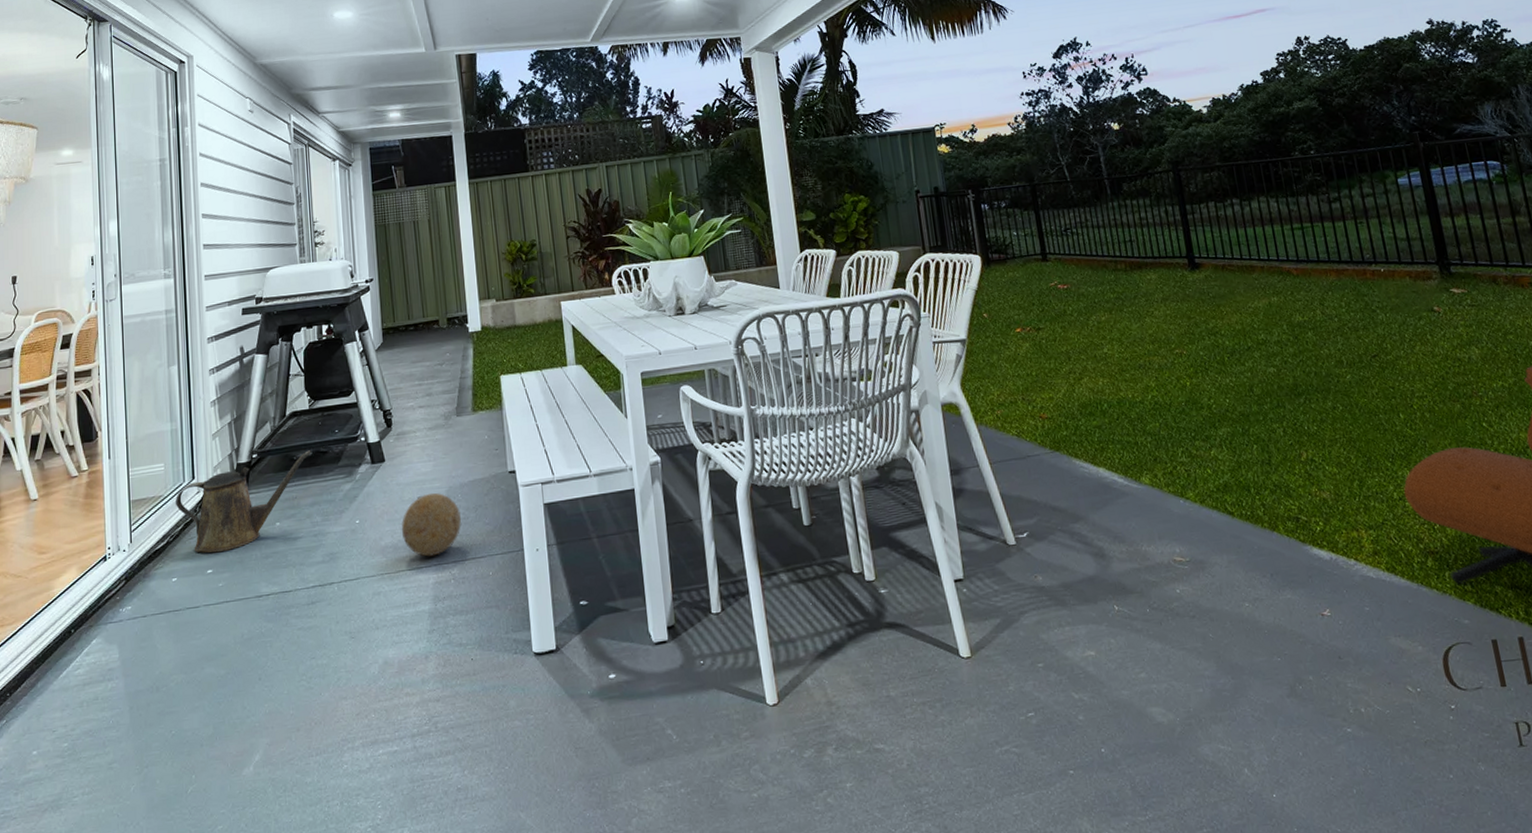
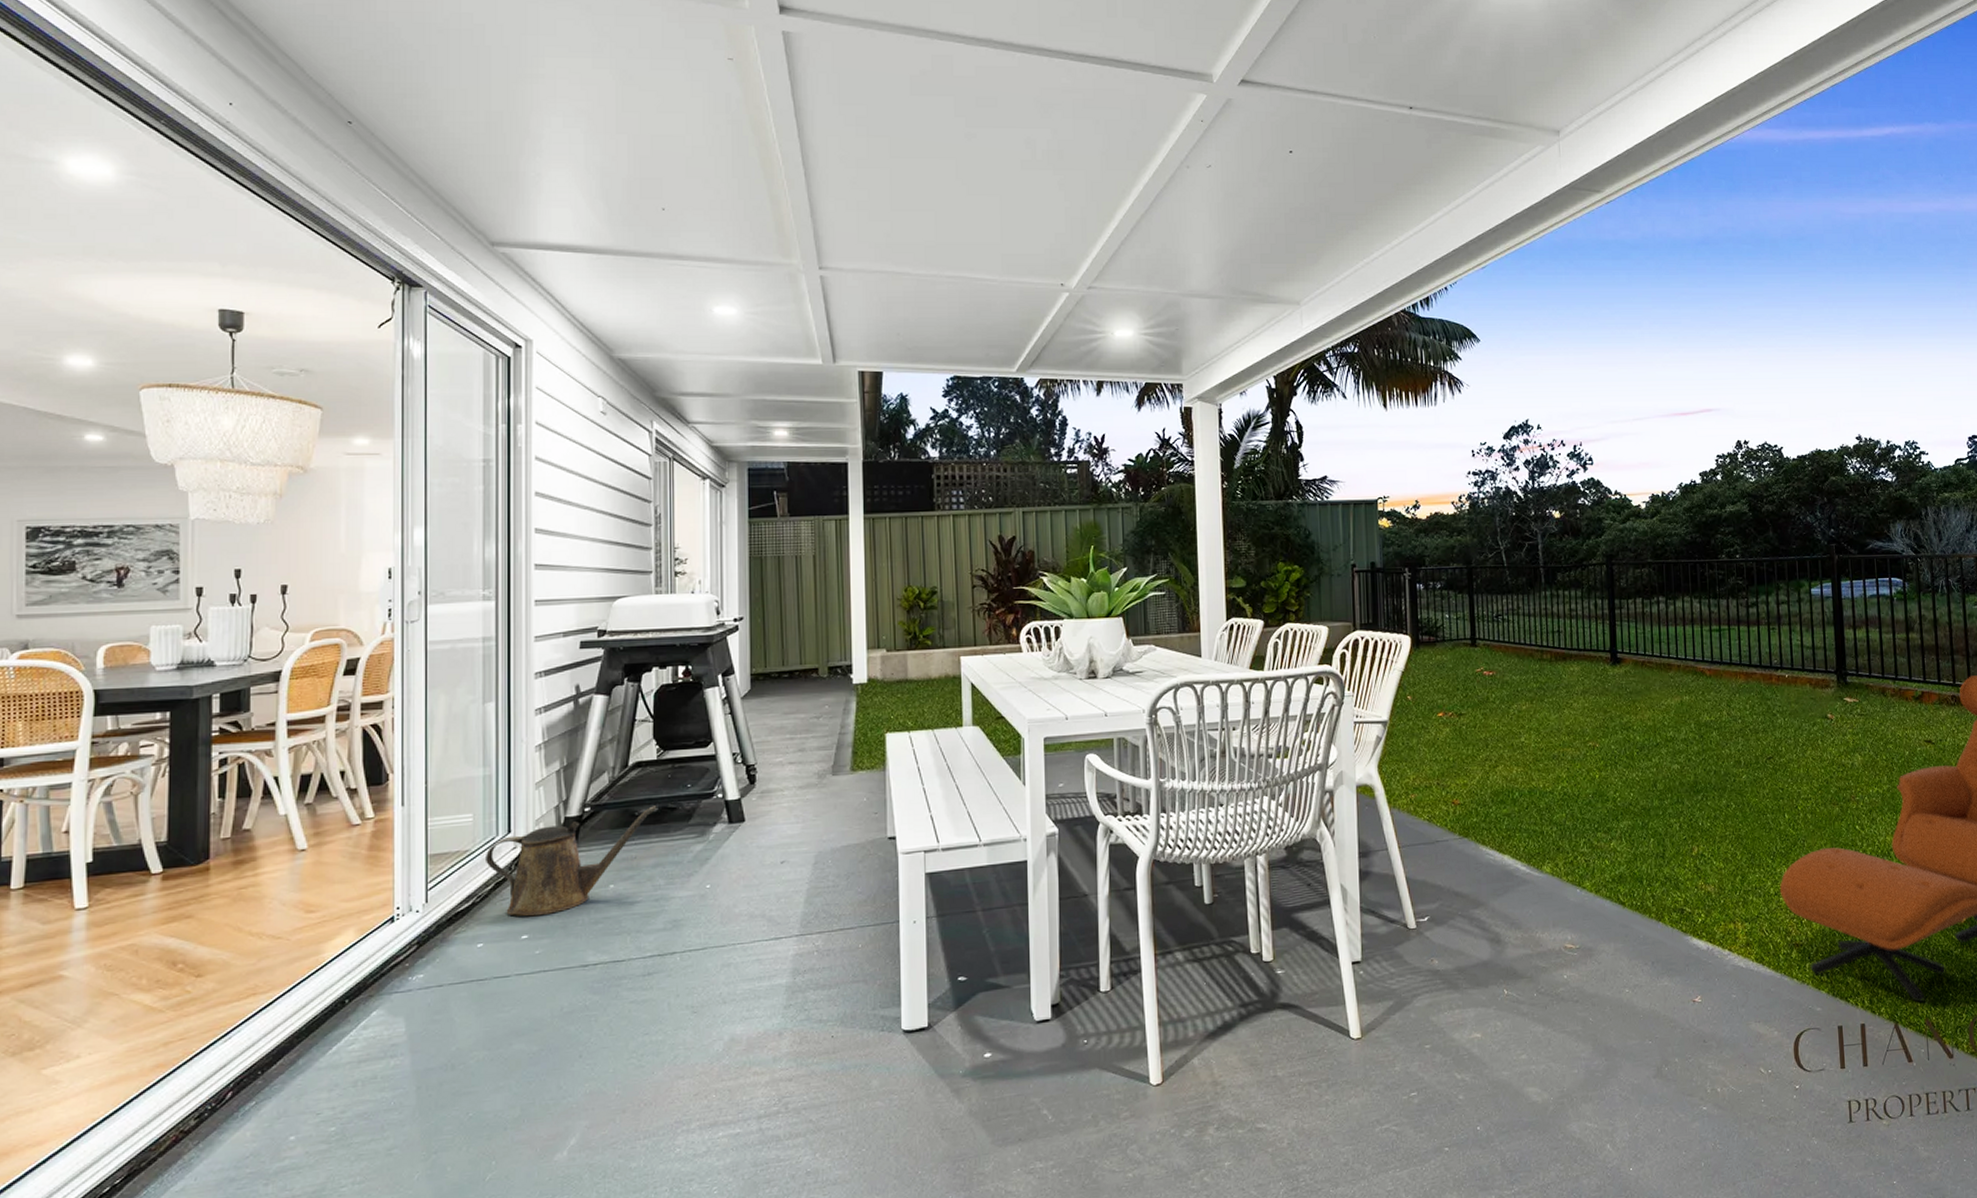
decorative ball: present [401,492,461,557] -> none [759,857,830,927]

